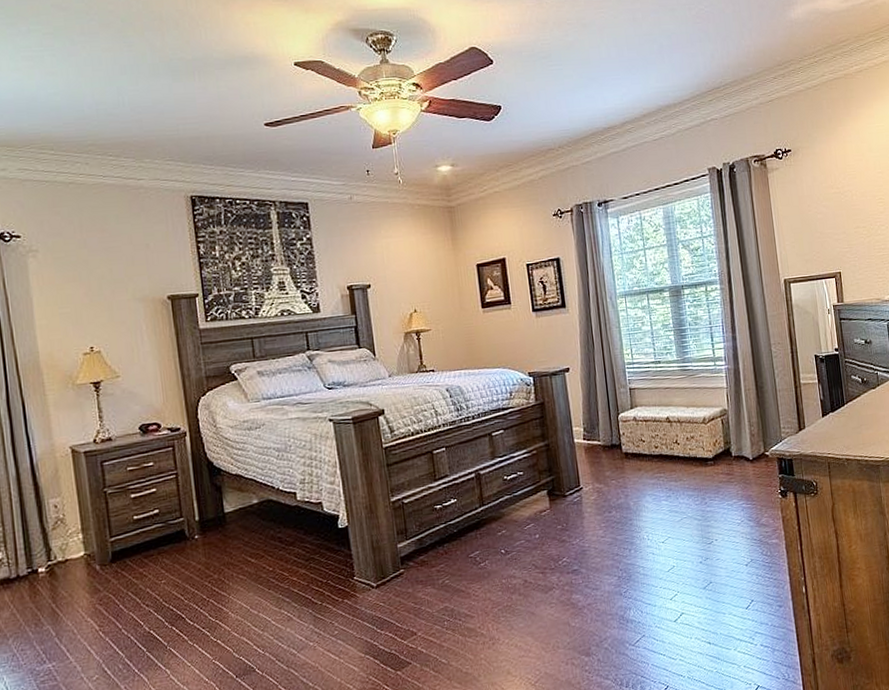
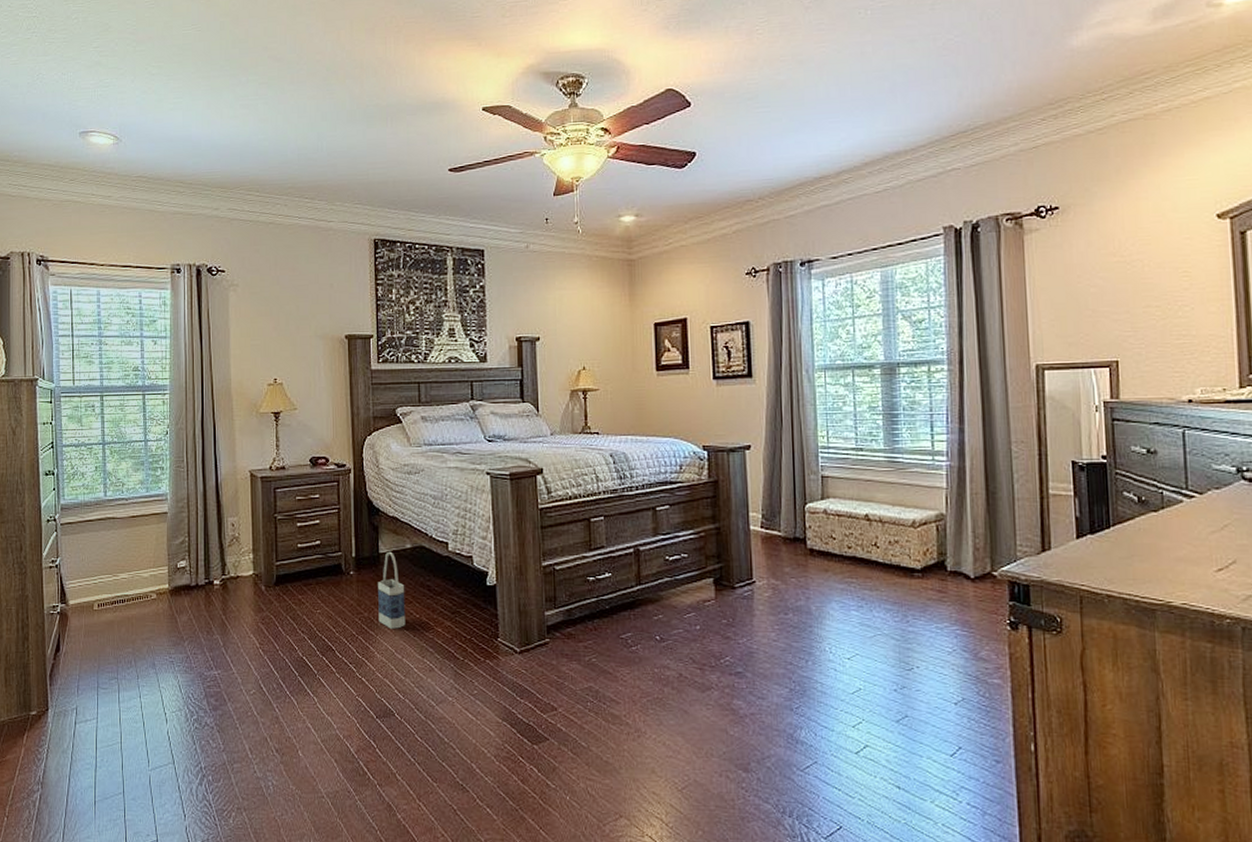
bag: none [226,510,259,587] -> present [378,552,406,629]

